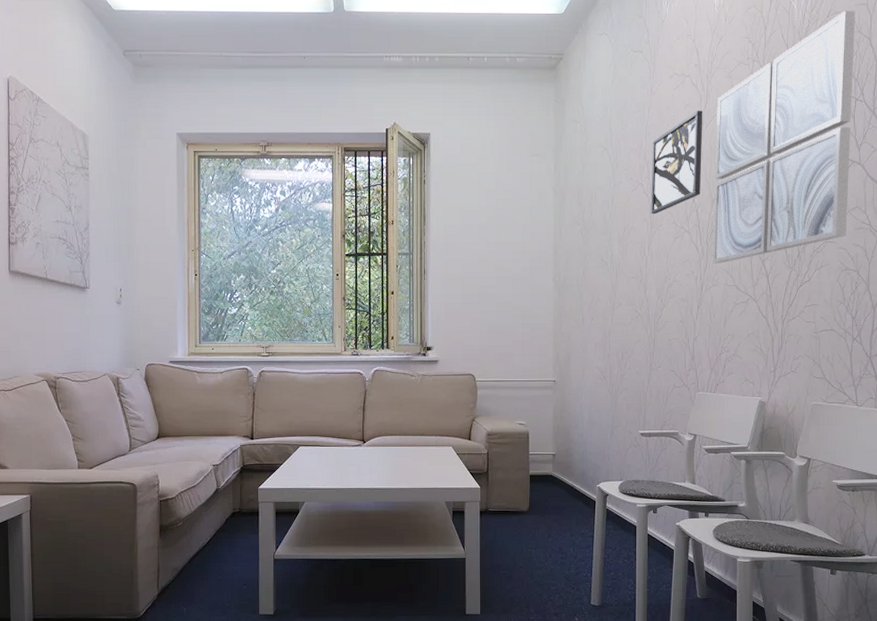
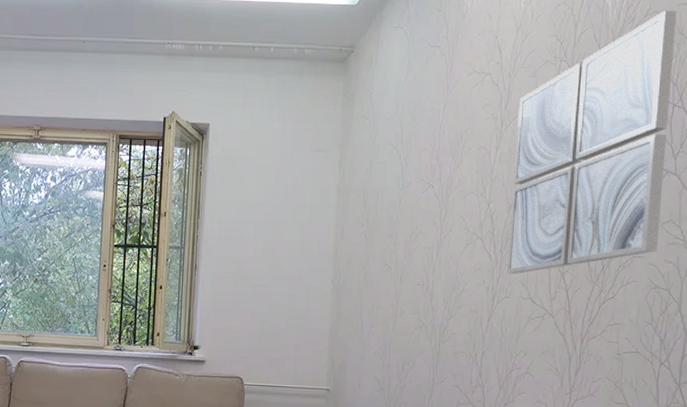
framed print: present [651,111,703,215] -> none [441,111,503,219]

